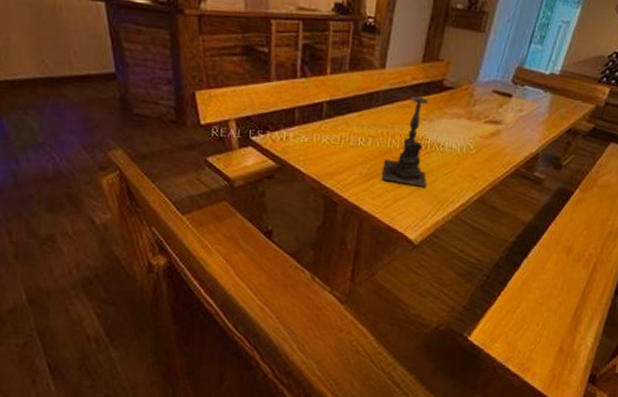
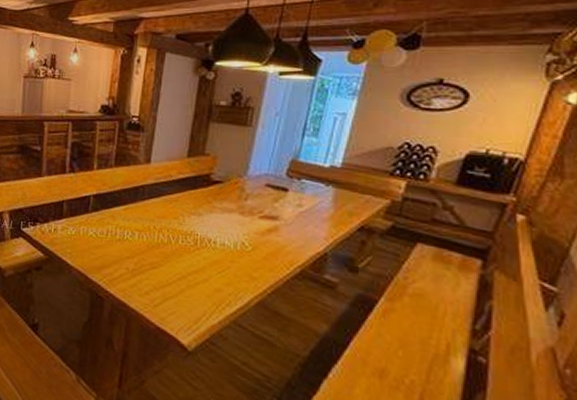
candle holder: present [381,85,429,187] -> none [149,179,199,286]

